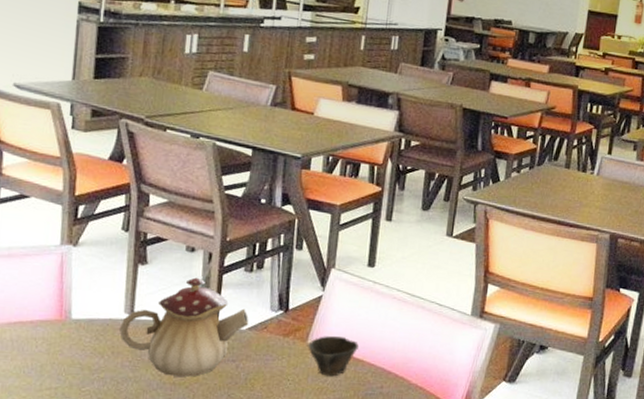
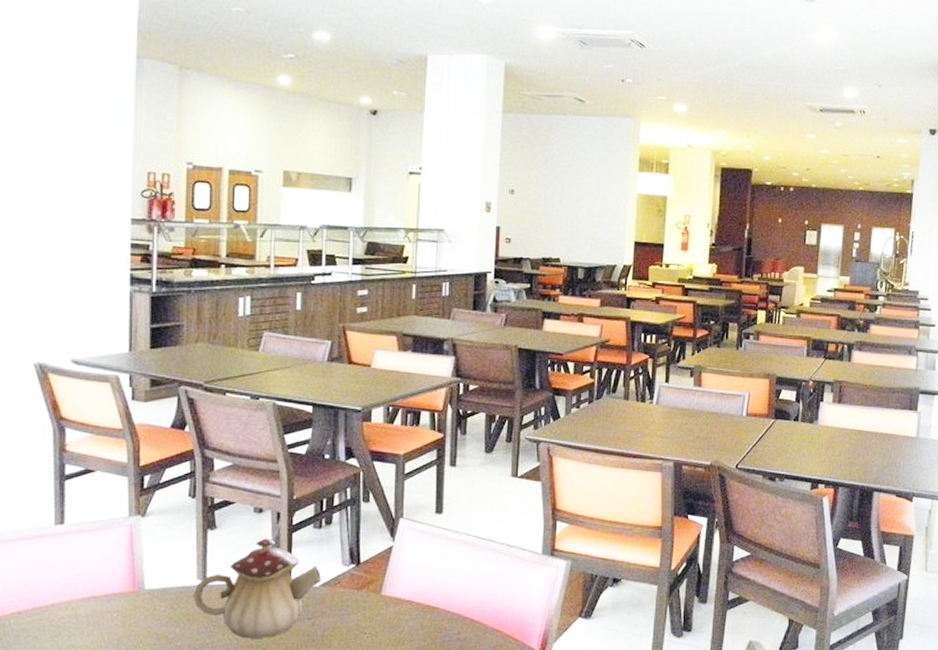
cup: present [308,335,359,377] -> none [382,585,432,627]

